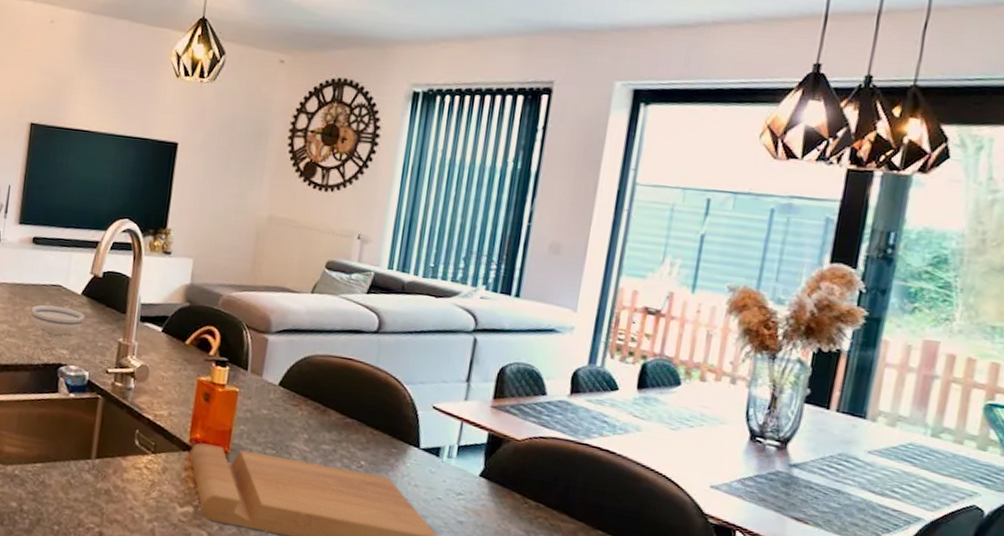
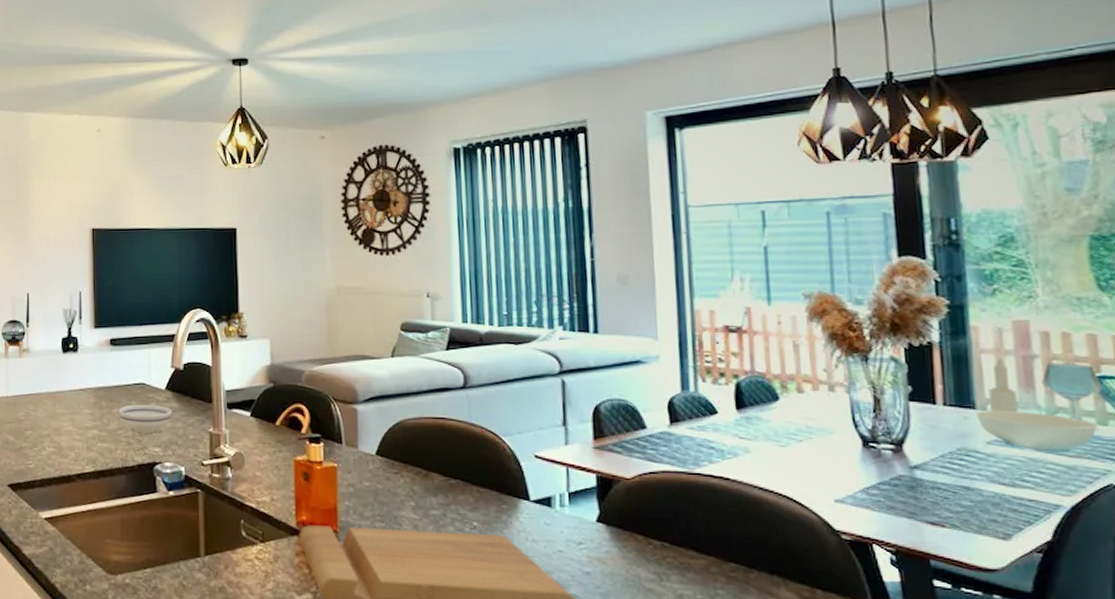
bowl: none [864,421,976,470] -> present [975,410,1097,452]
candle: none [880,374,909,428] -> present [988,358,1019,413]
wine glass: none [935,385,992,456] -> present [1042,363,1102,432]

